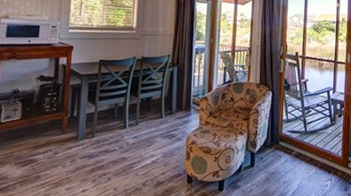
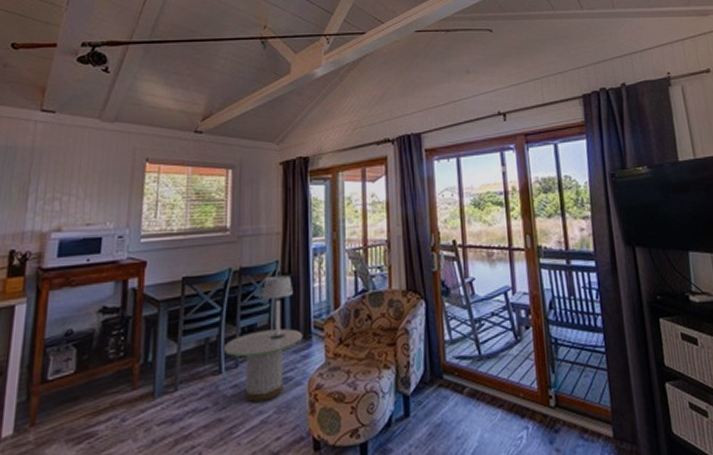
side table: none [127,102,185,149] -> present [223,329,303,402]
table lamp: none [157,65,180,109] -> present [263,275,294,340]

